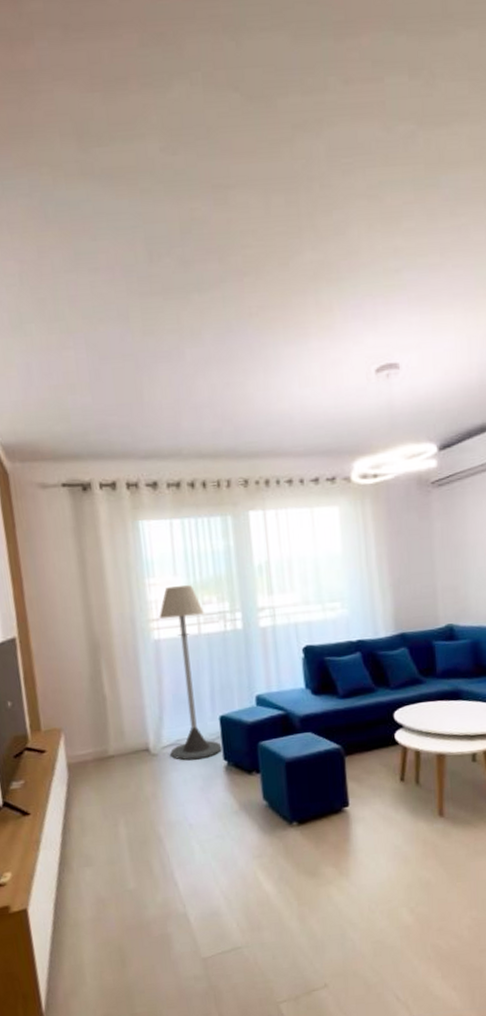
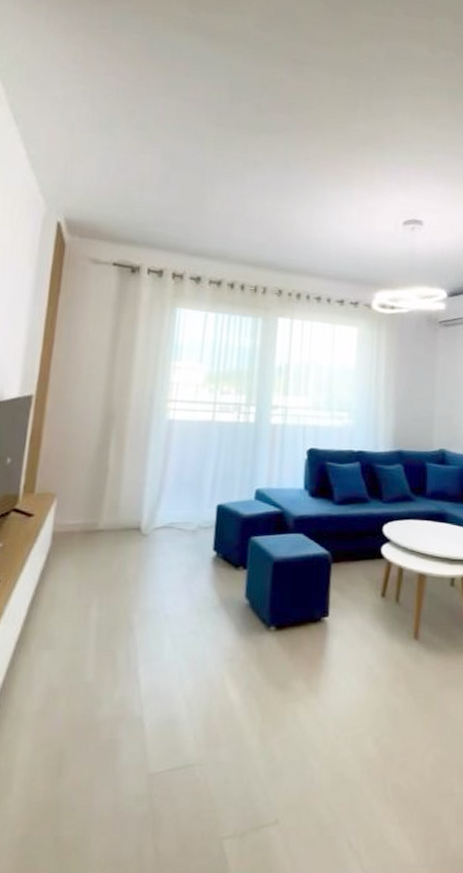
floor lamp: present [159,585,222,761] -> none [161,372,221,546]

